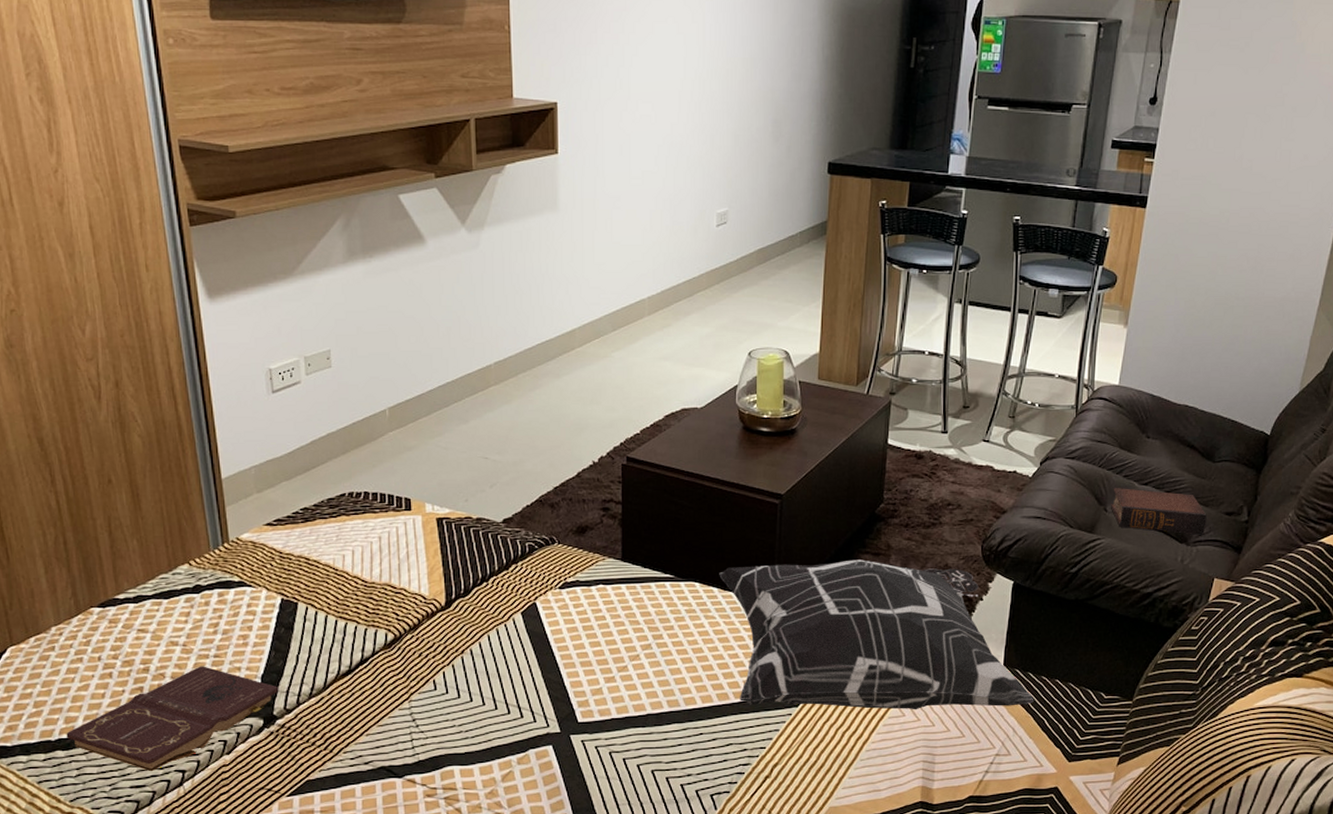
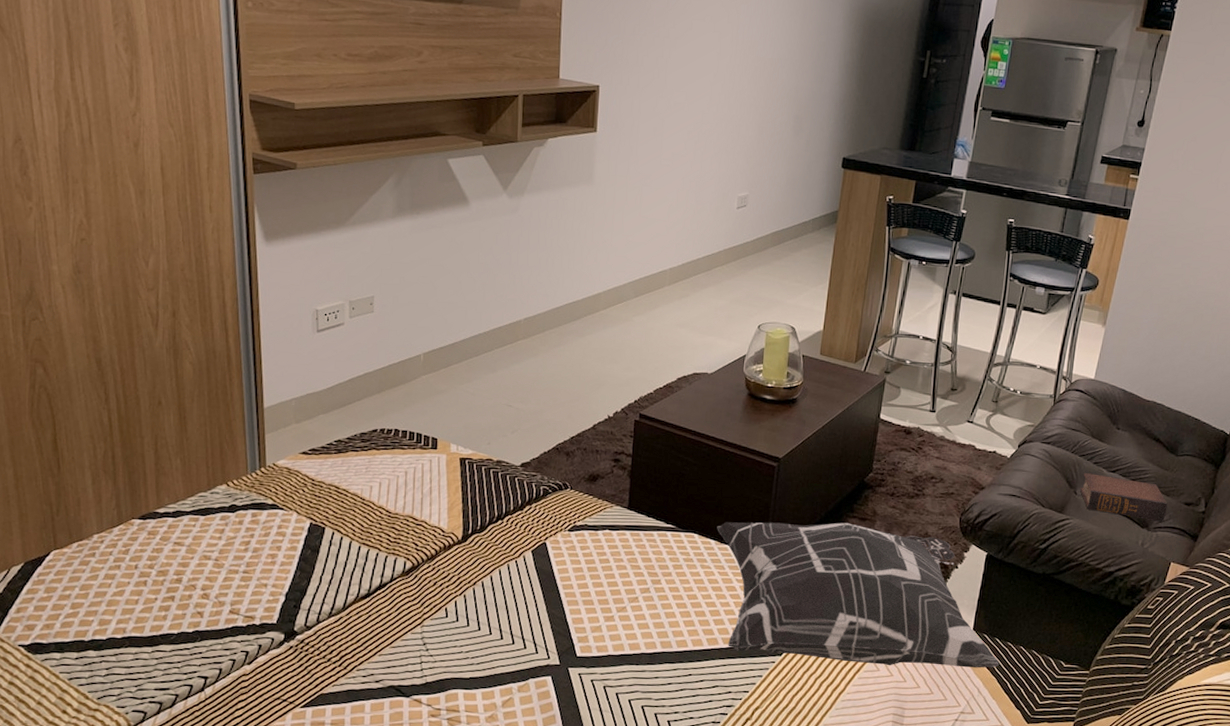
book: present [66,666,278,772] -> none [99,580,300,676]

